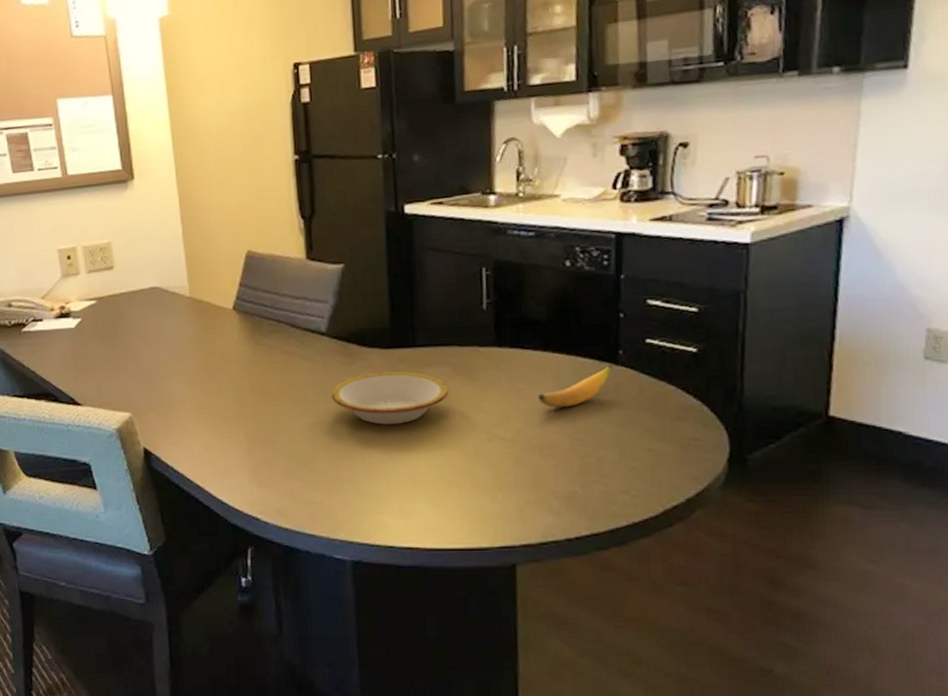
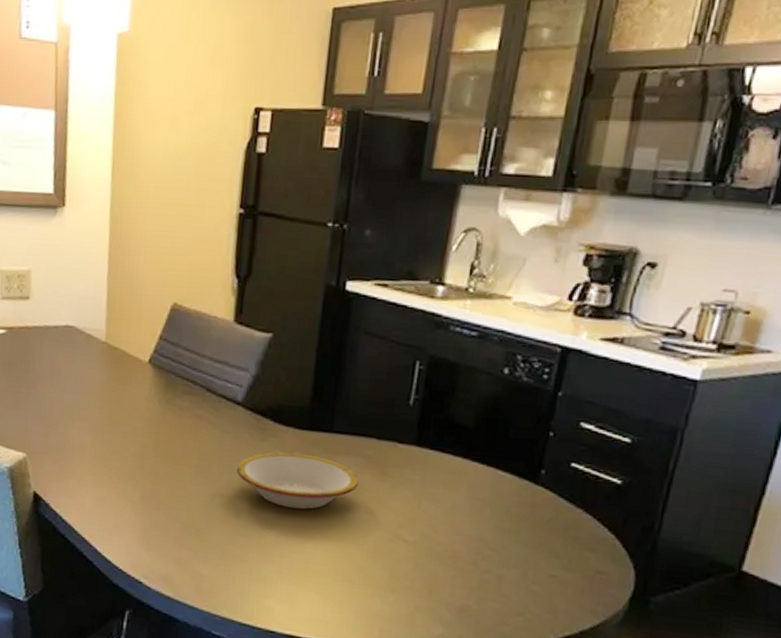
banana: present [538,364,613,407] -> none [449,482,532,520]

